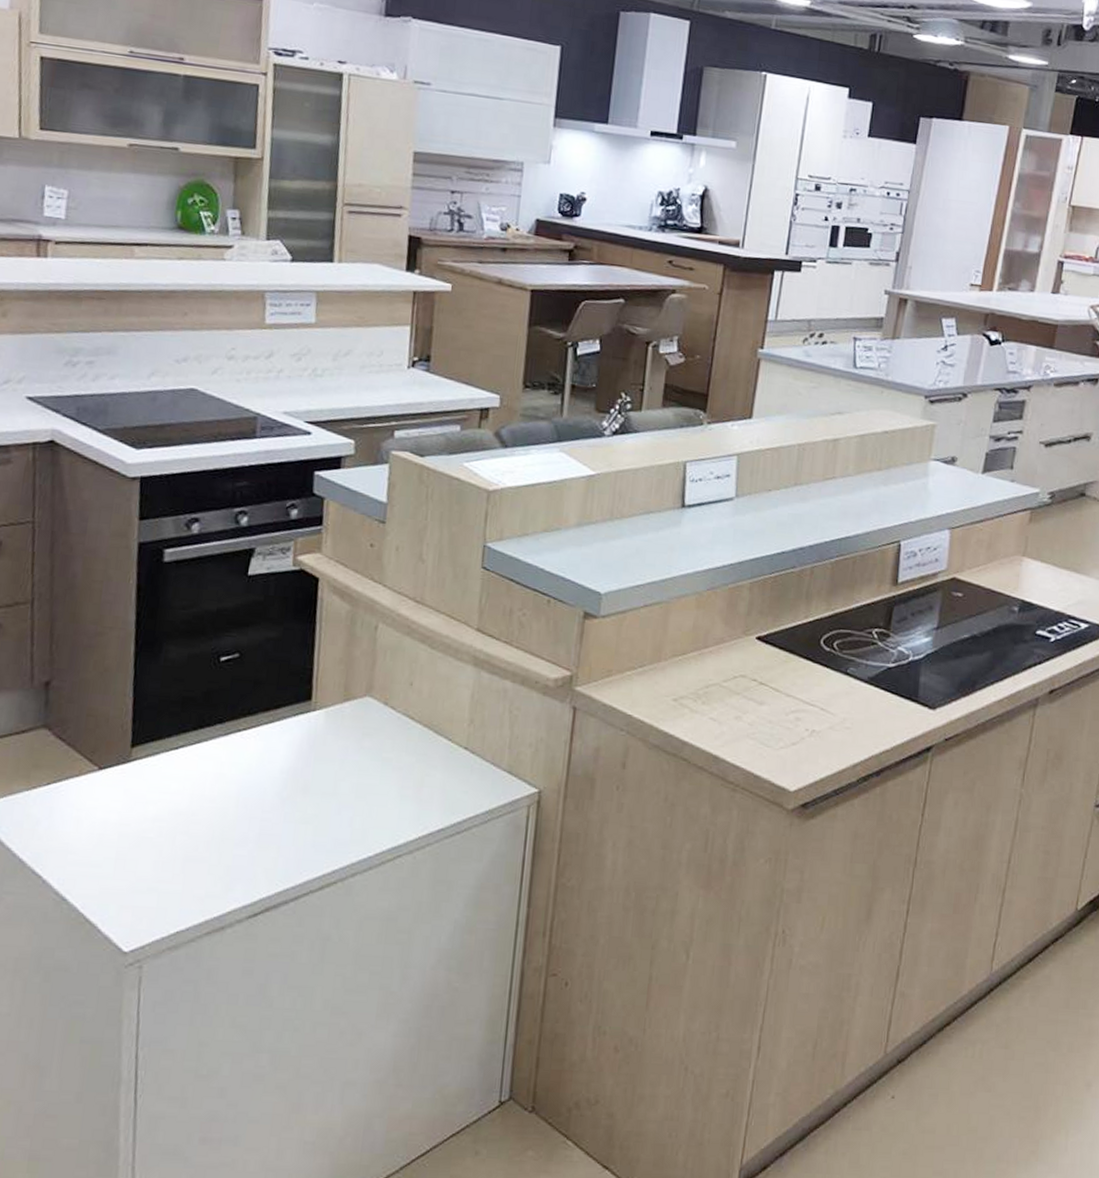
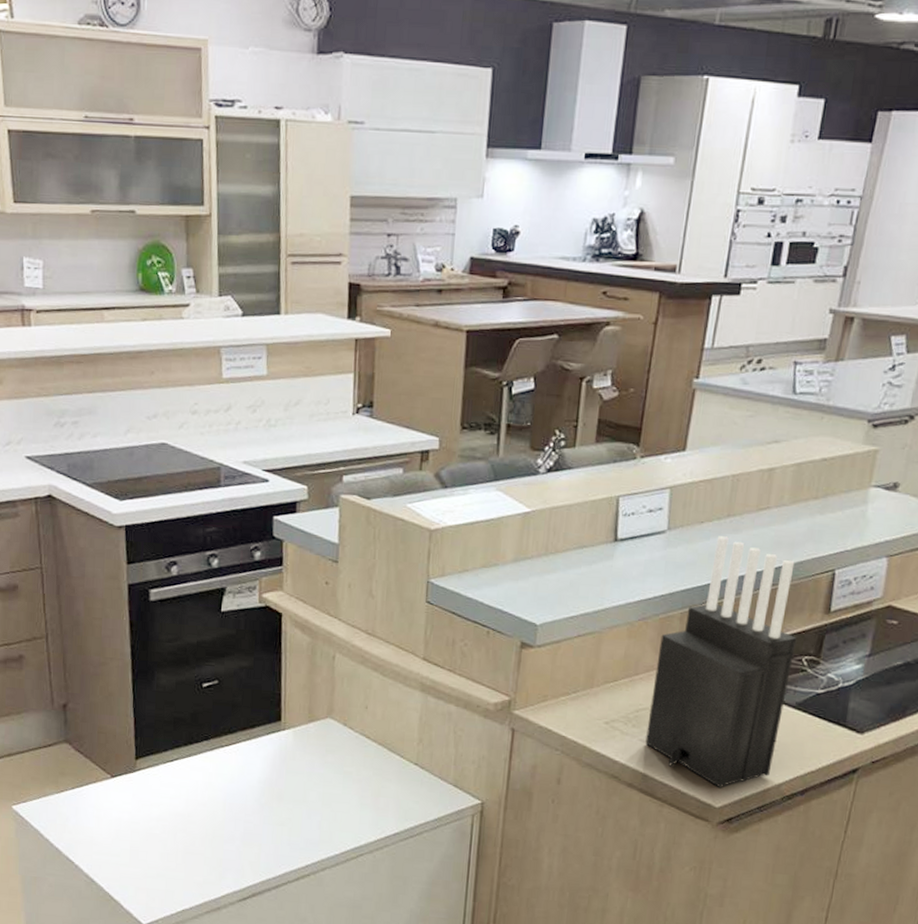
knife block: none [716,504,867,770] -> present [645,536,797,788]

